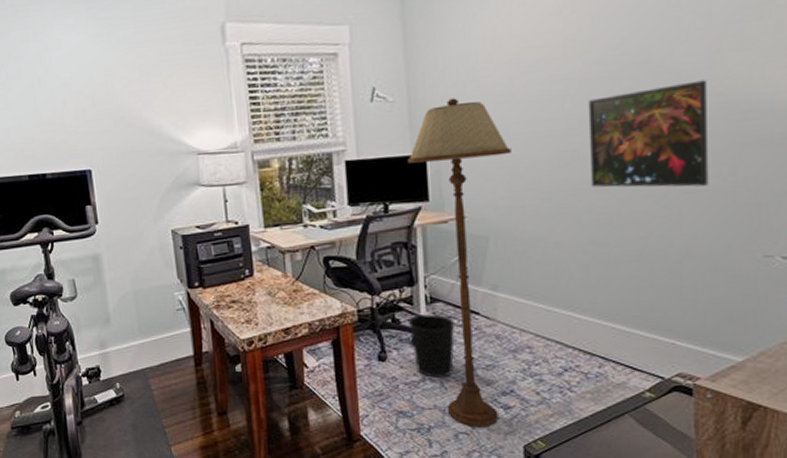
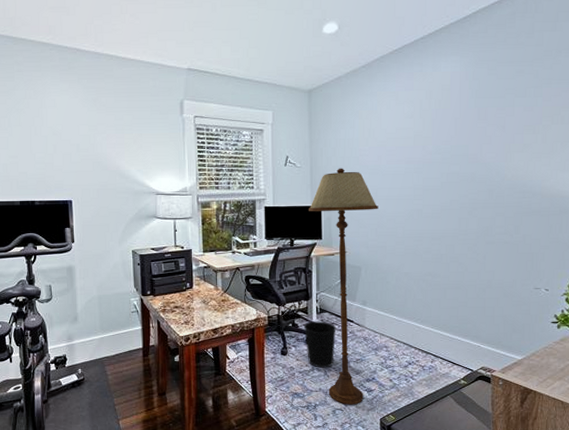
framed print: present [588,80,709,188] -> none [428,169,502,240]

